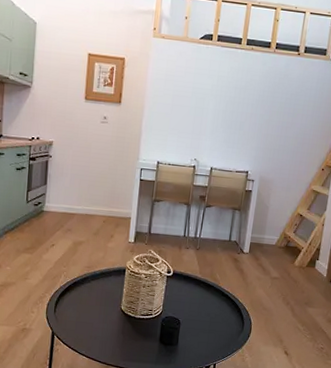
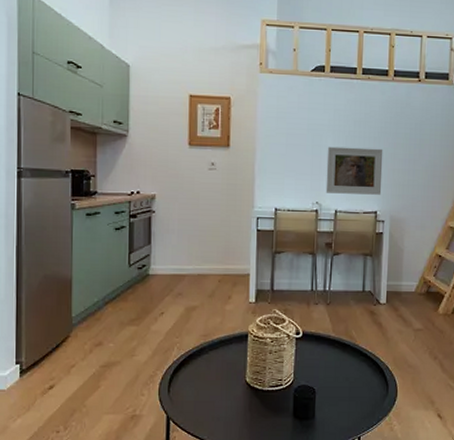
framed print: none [204,109,259,157] -> present [325,146,383,195]

